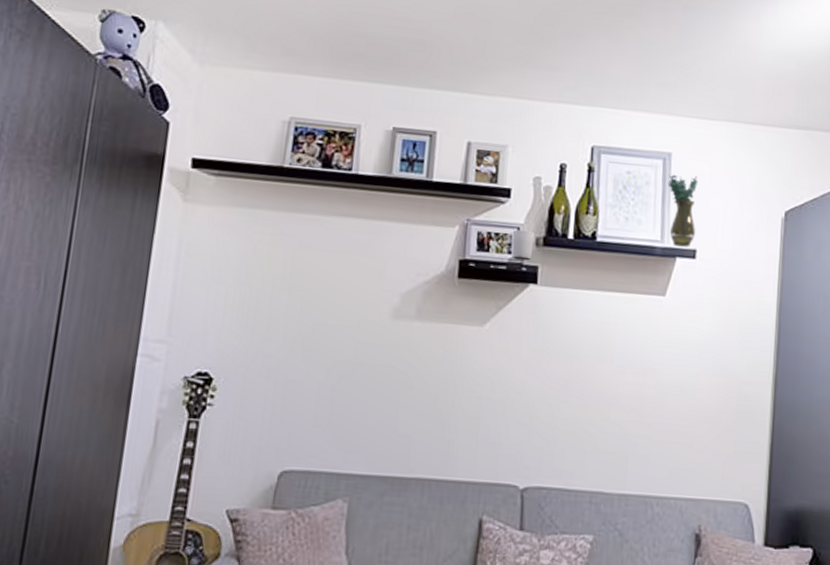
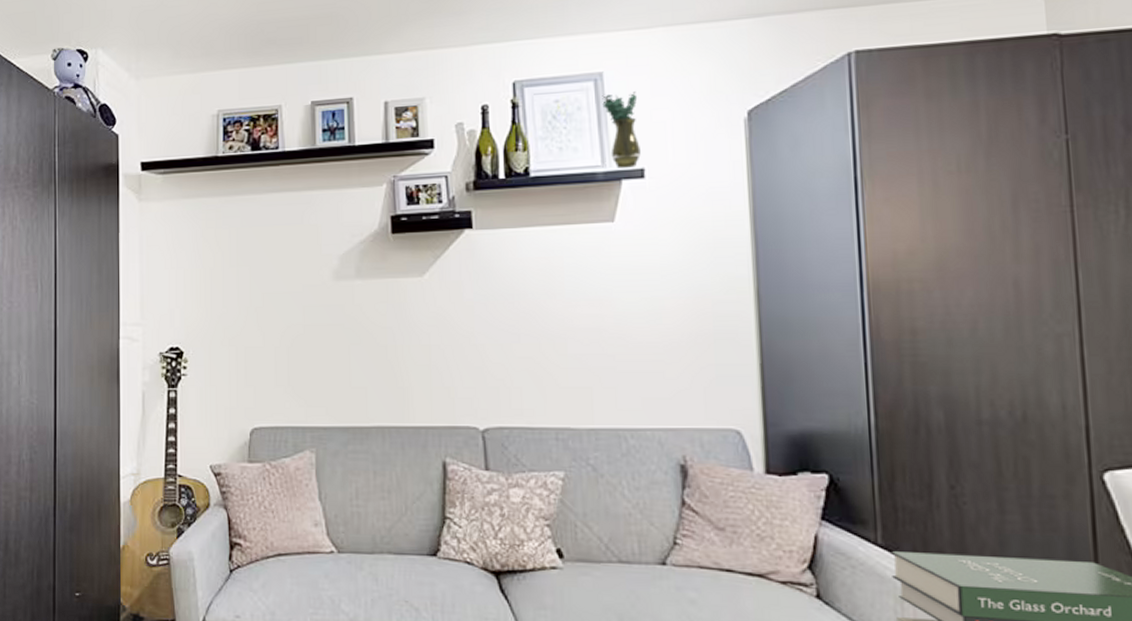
candle holder: present [511,229,535,261] -> none [440,177,464,208]

